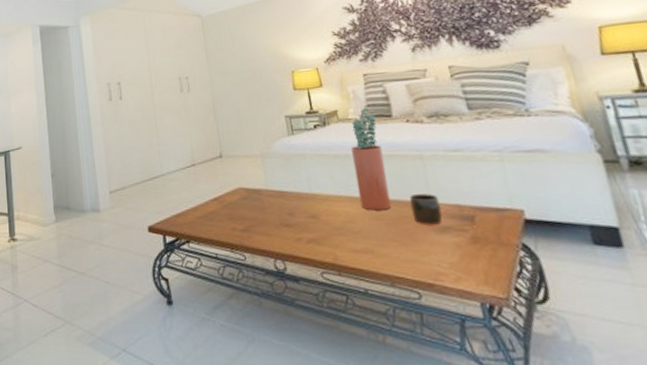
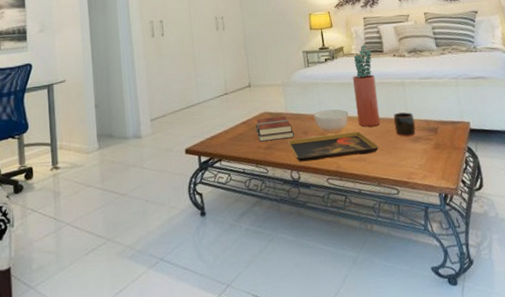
books: none [229,193,279,223] -> present [255,116,295,142]
decorative tray: none [268,216,391,250] -> present [287,131,379,162]
bowl: none [300,186,348,217] -> present [313,109,349,134]

